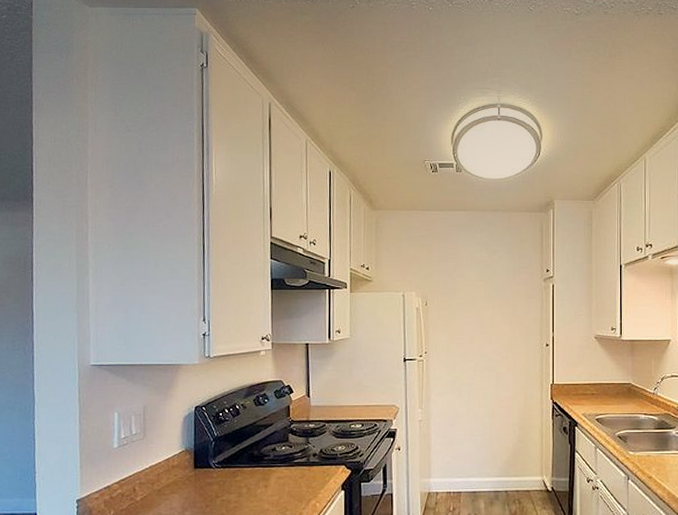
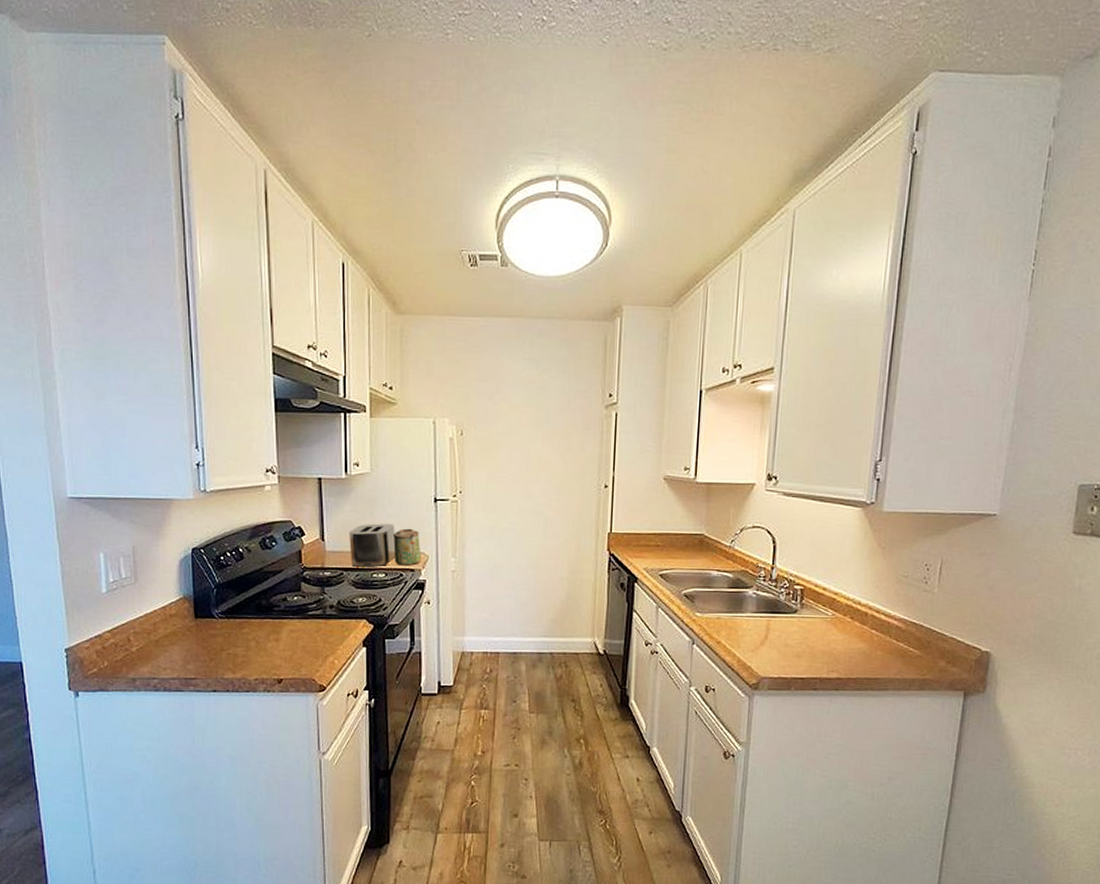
toaster: none [331,381,371,419] -> present [349,523,396,567]
canister: none [368,384,393,417] -> present [392,528,422,566]

